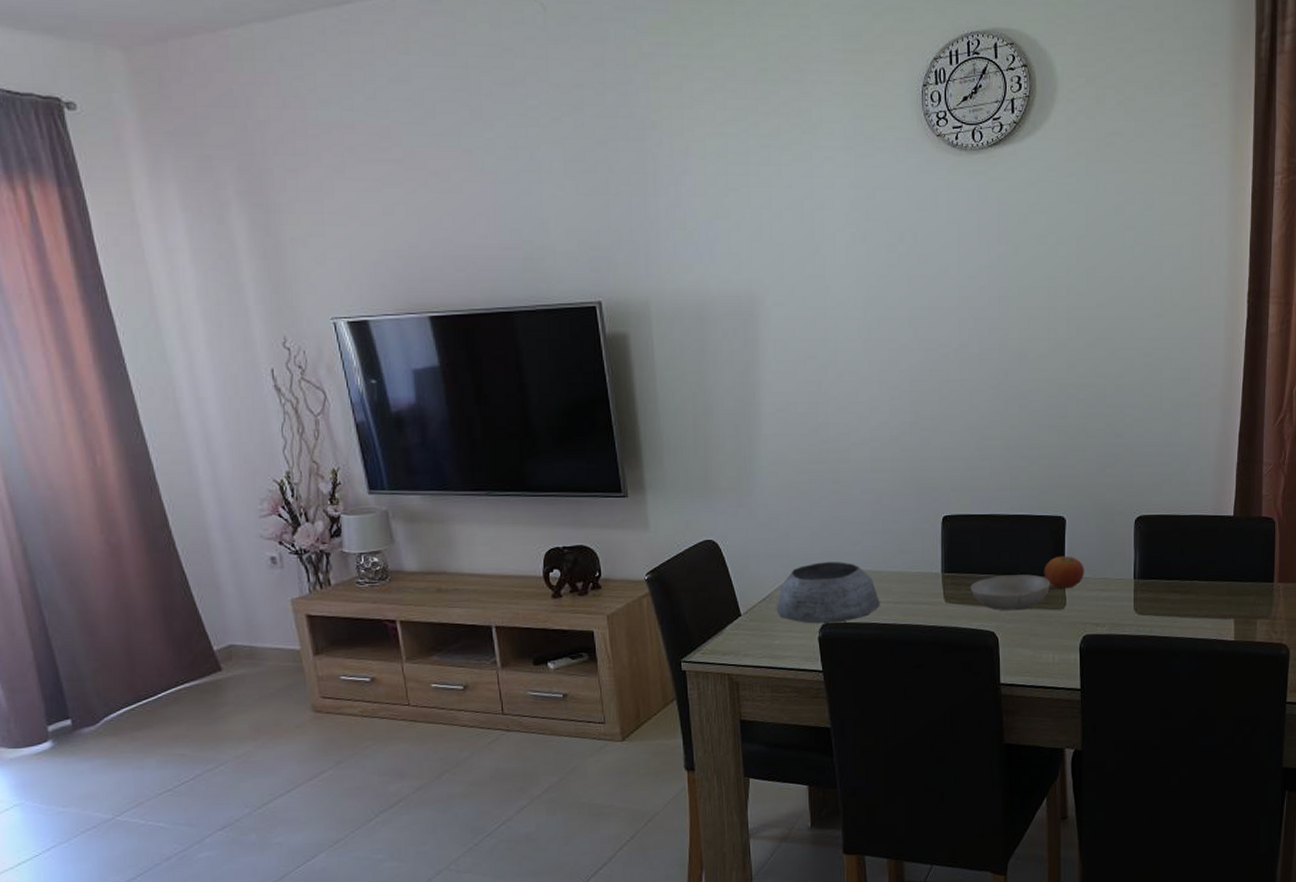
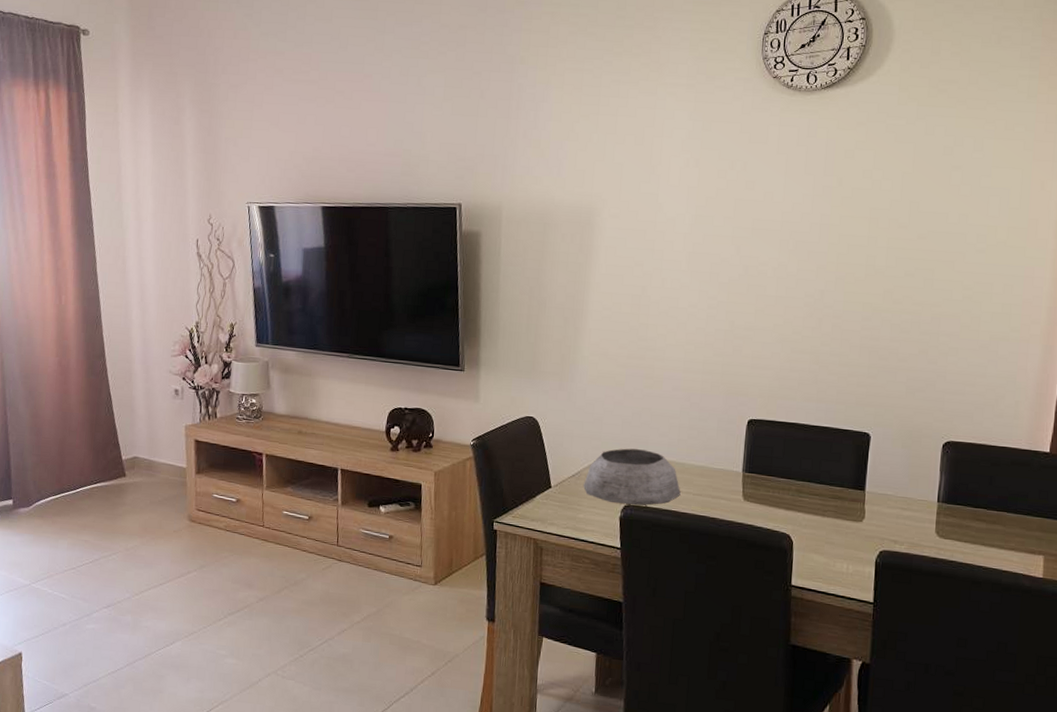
bowl: present [970,574,1051,611] -> none [769,481,851,518]
fruit: present [1044,556,1084,589] -> none [844,470,886,503]

